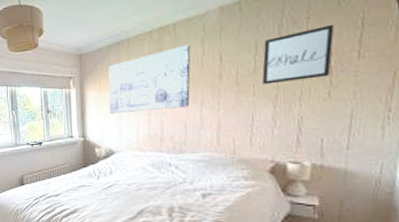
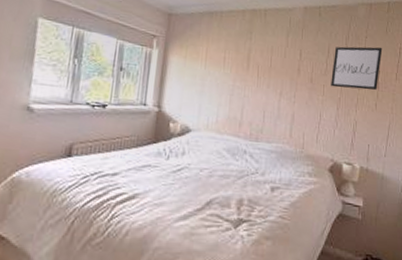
wall art: present [108,44,191,115] -> none [191,32,277,94]

